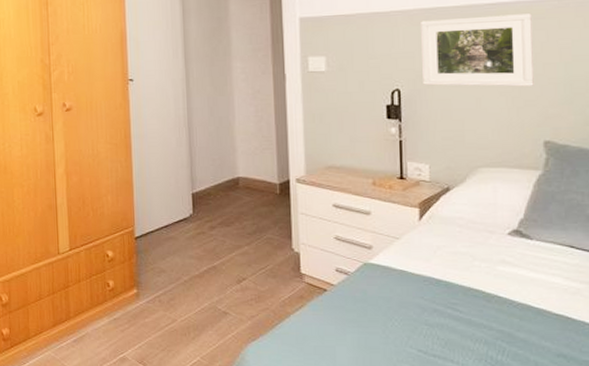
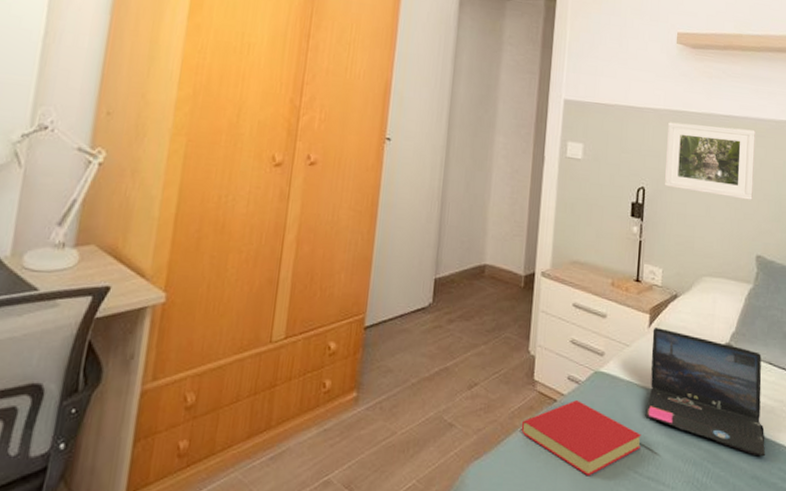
book: none [293,289,422,354] -> present [521,400,641,476]
laptop: none [424,220,574,336] -> present [645,328,766,457]

